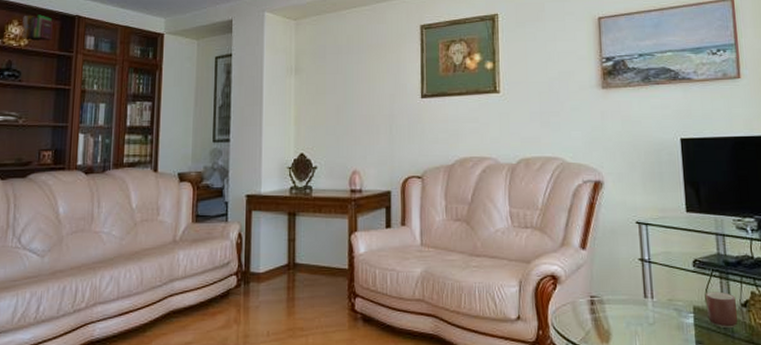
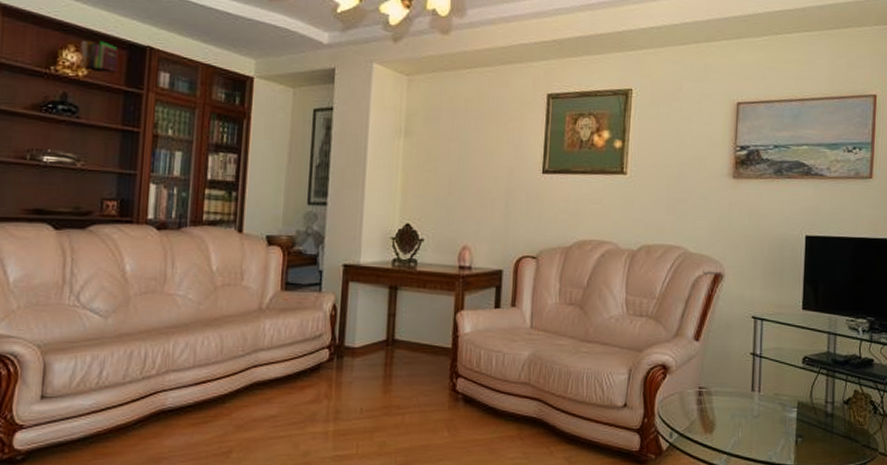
mug: present [705,291,738,329] -> none [810,388,839,424]

